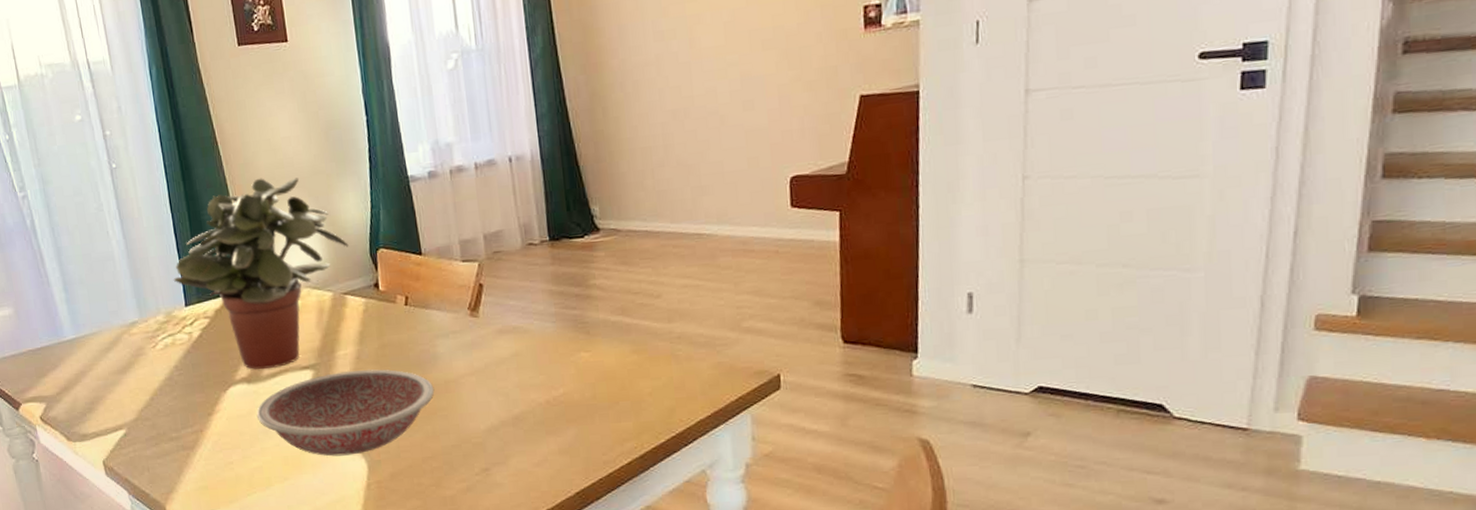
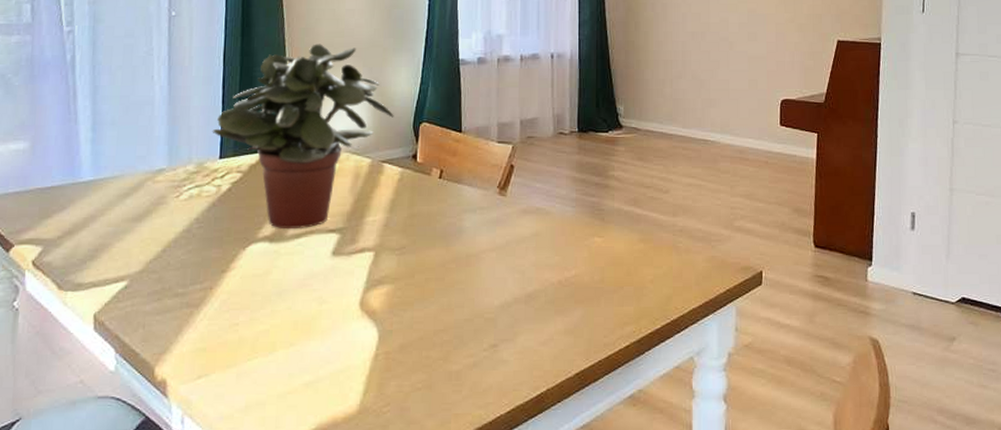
bowl: present [256,369,435,457] -> none [272,238,456,324]

